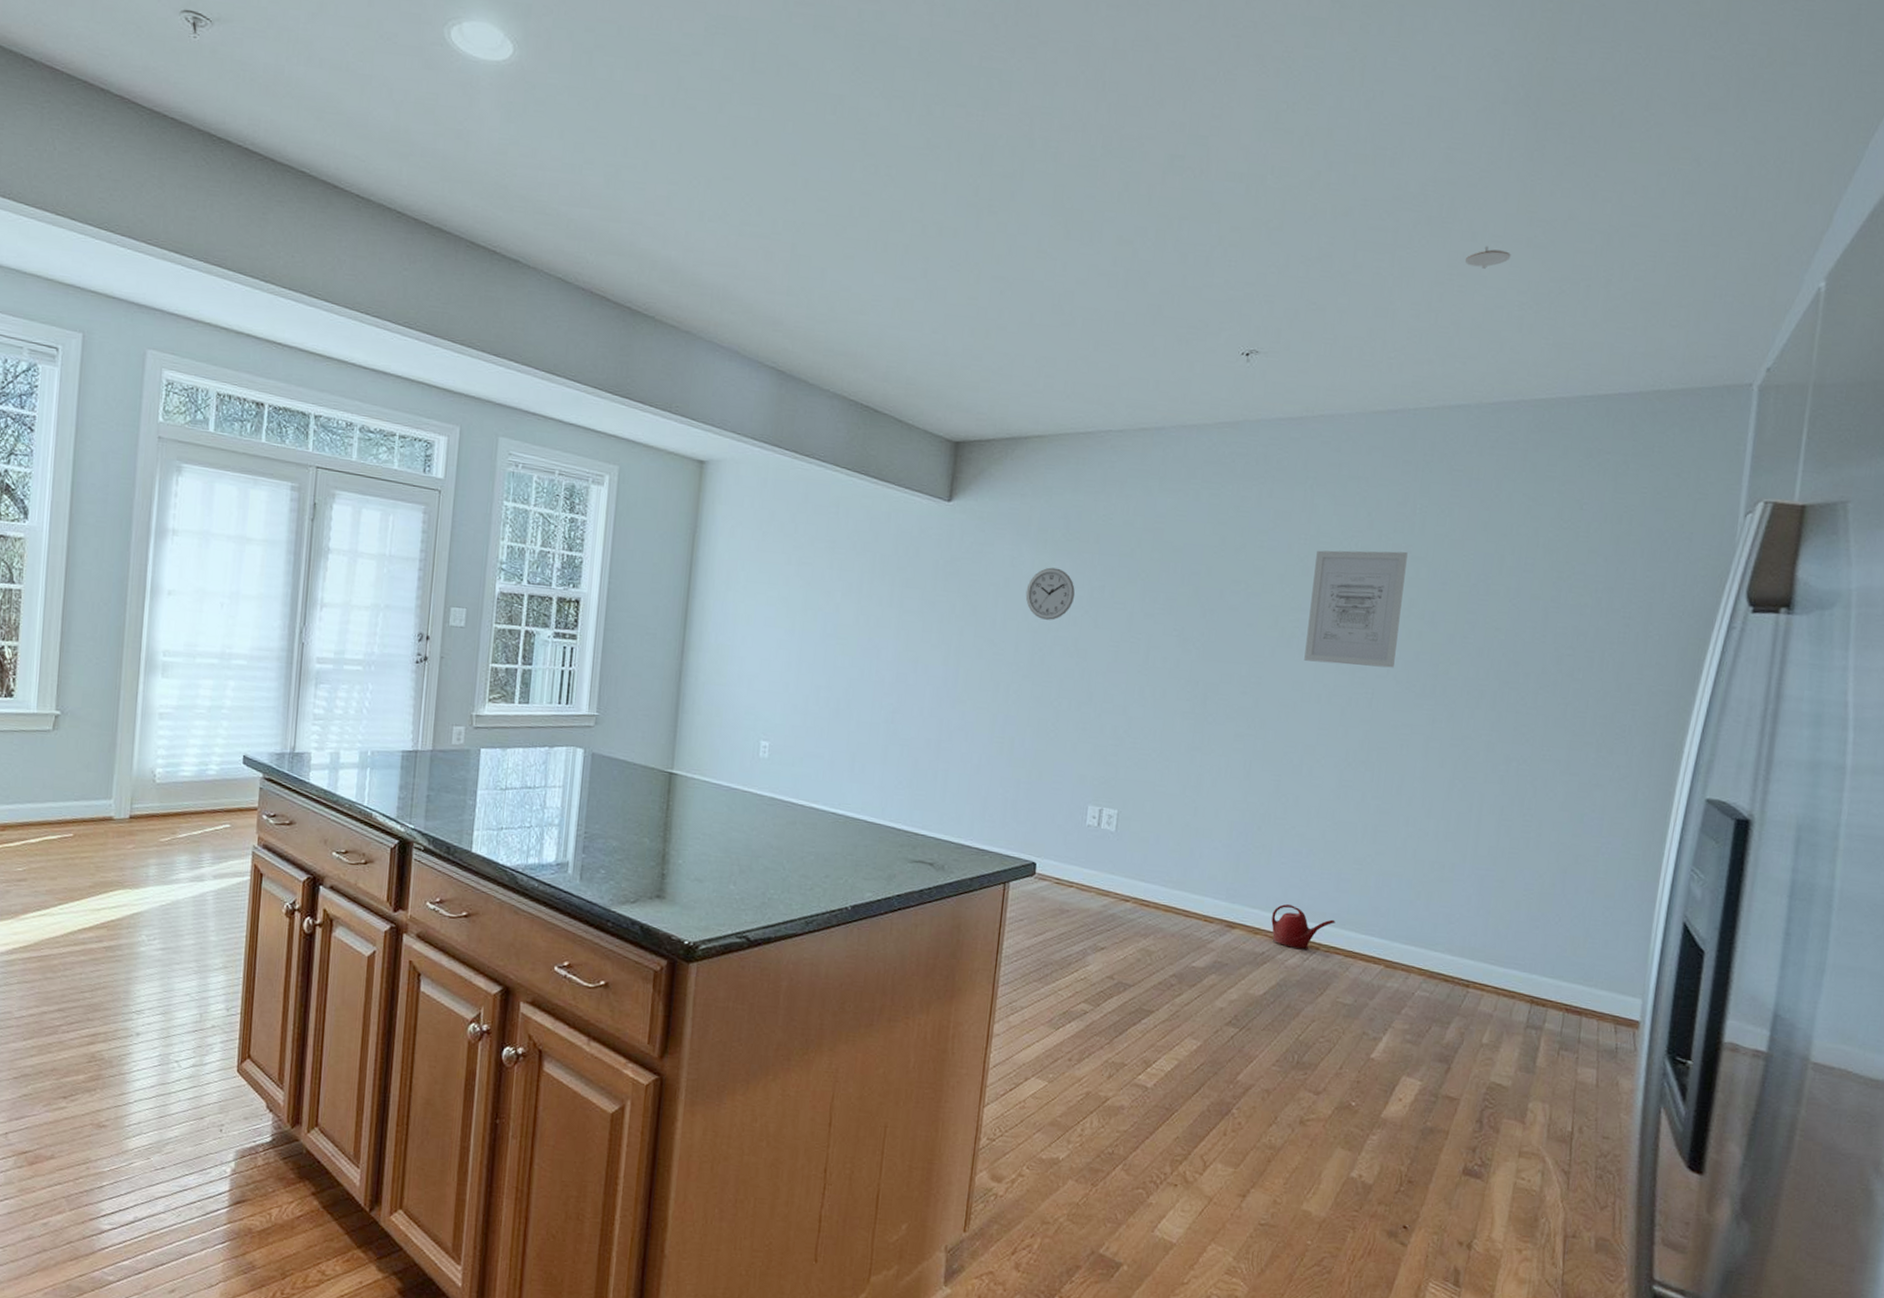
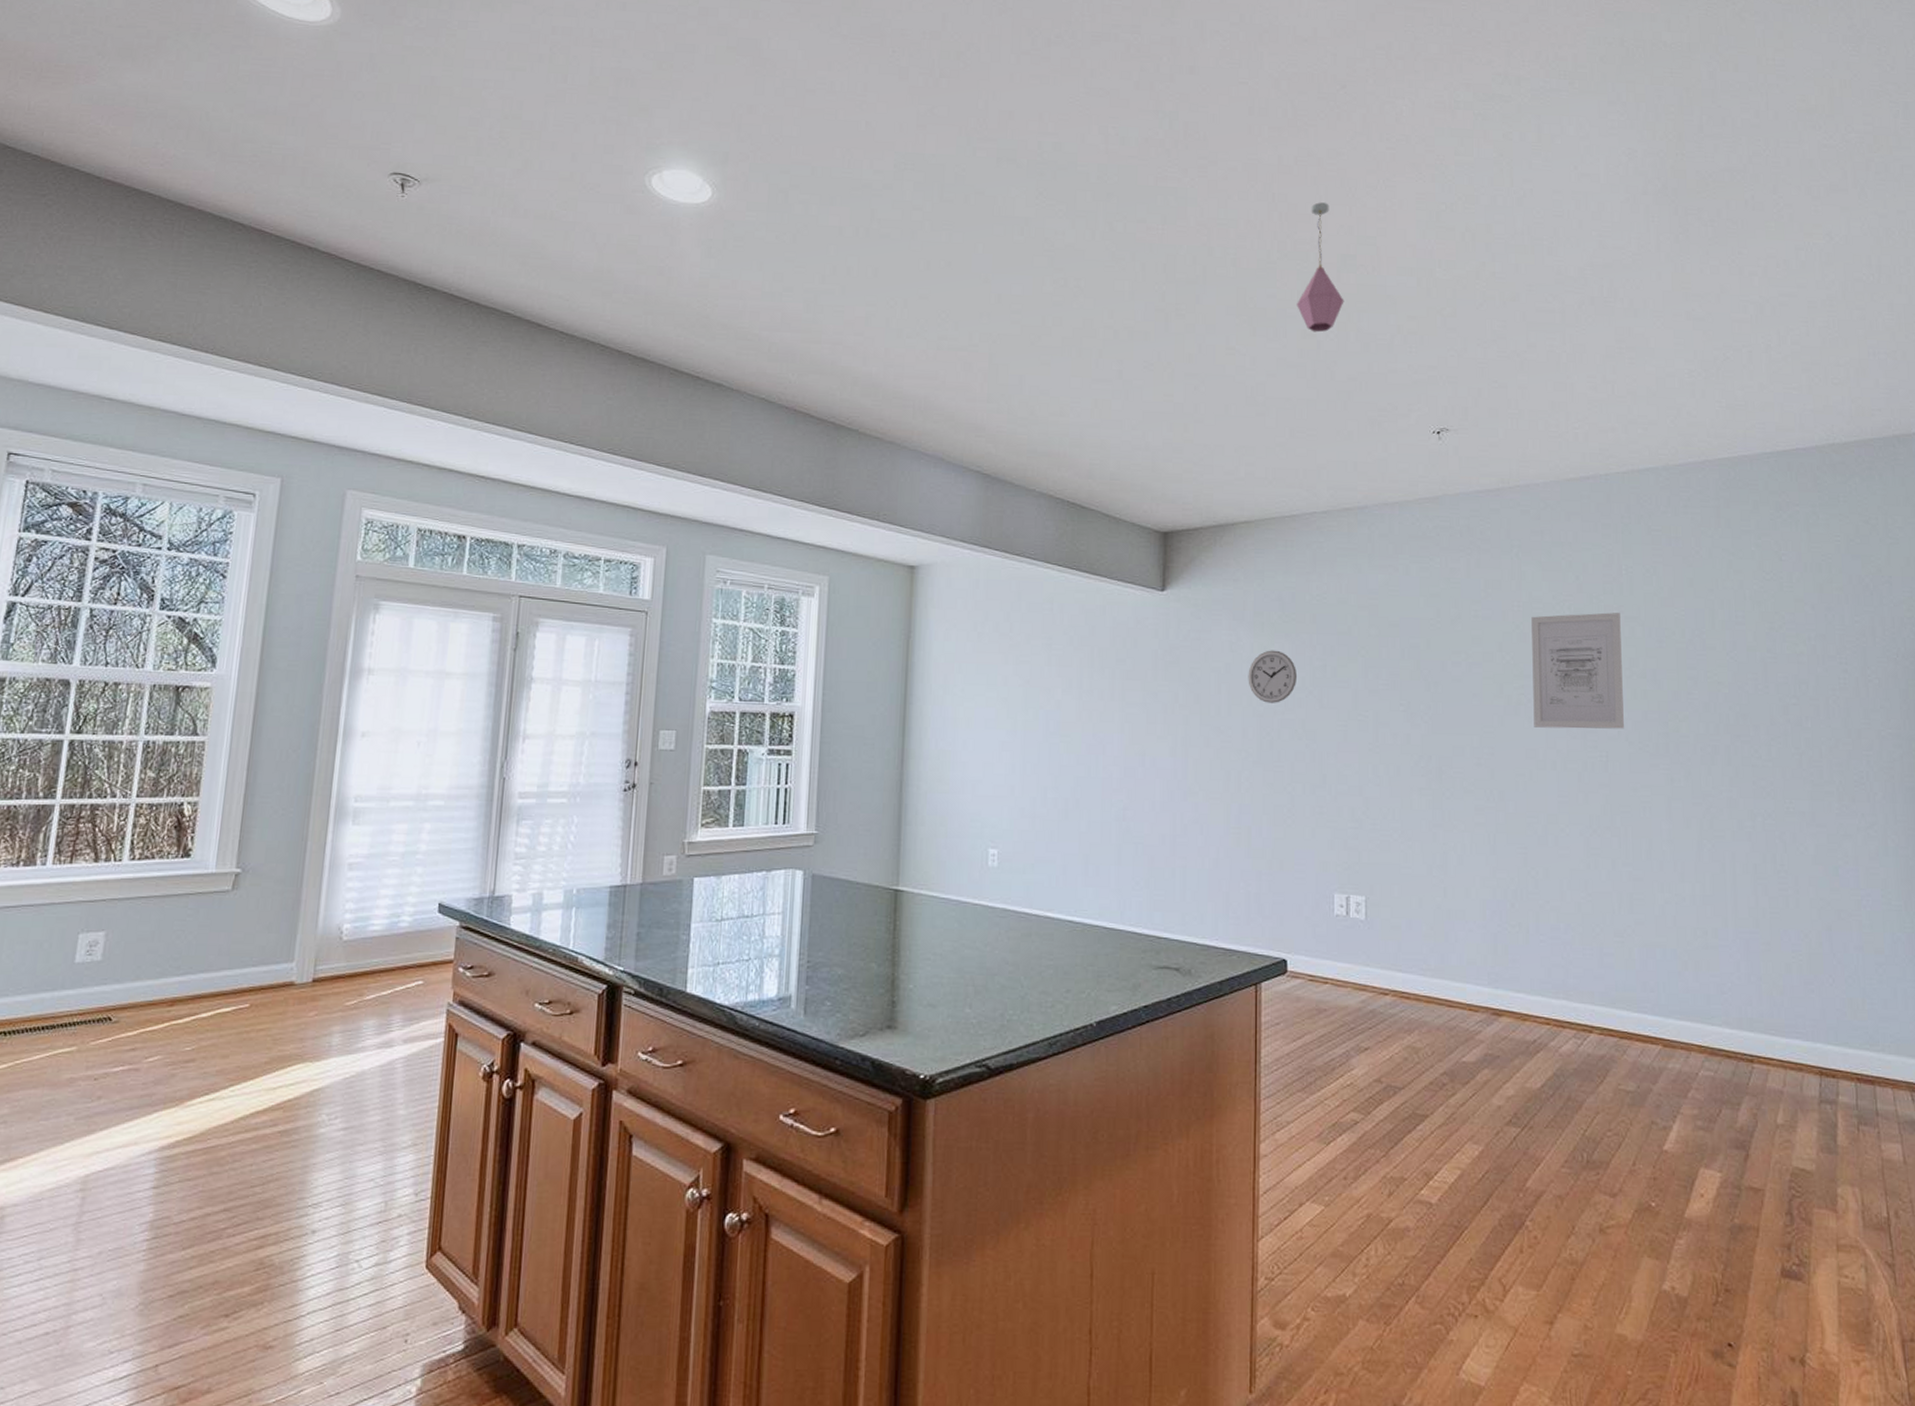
pendant light: none [1116,94,1167,240] -> present [1297,202,1344,333]
watering can: present [1271,903,1336,950] -> none [1538,984,1605,1035]
recessed light: present [1465,246,1511,269] -> none [1632,321,1673,341]

